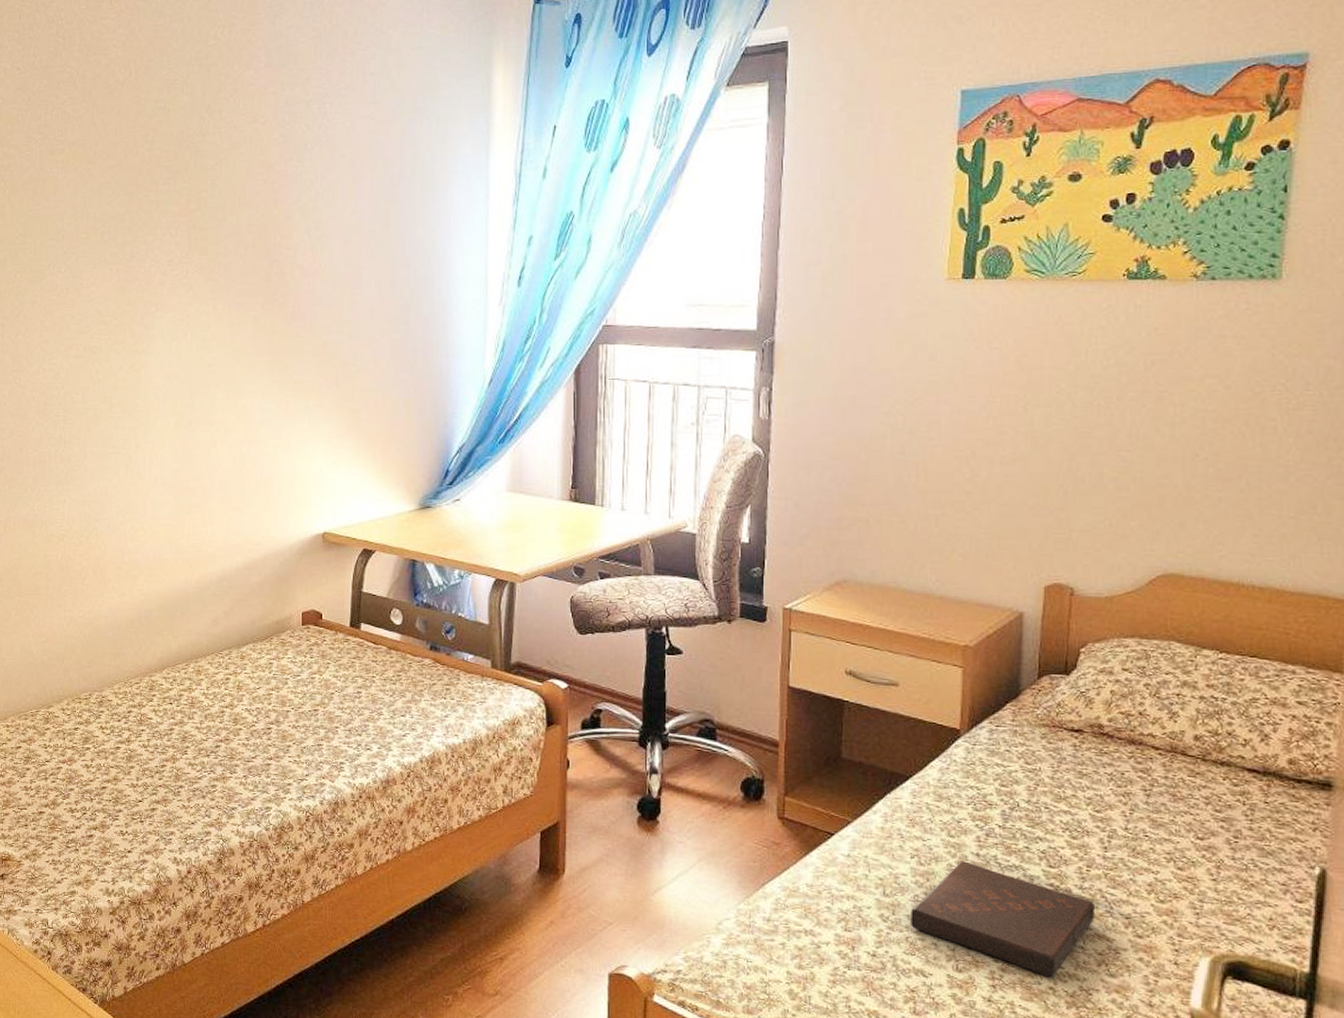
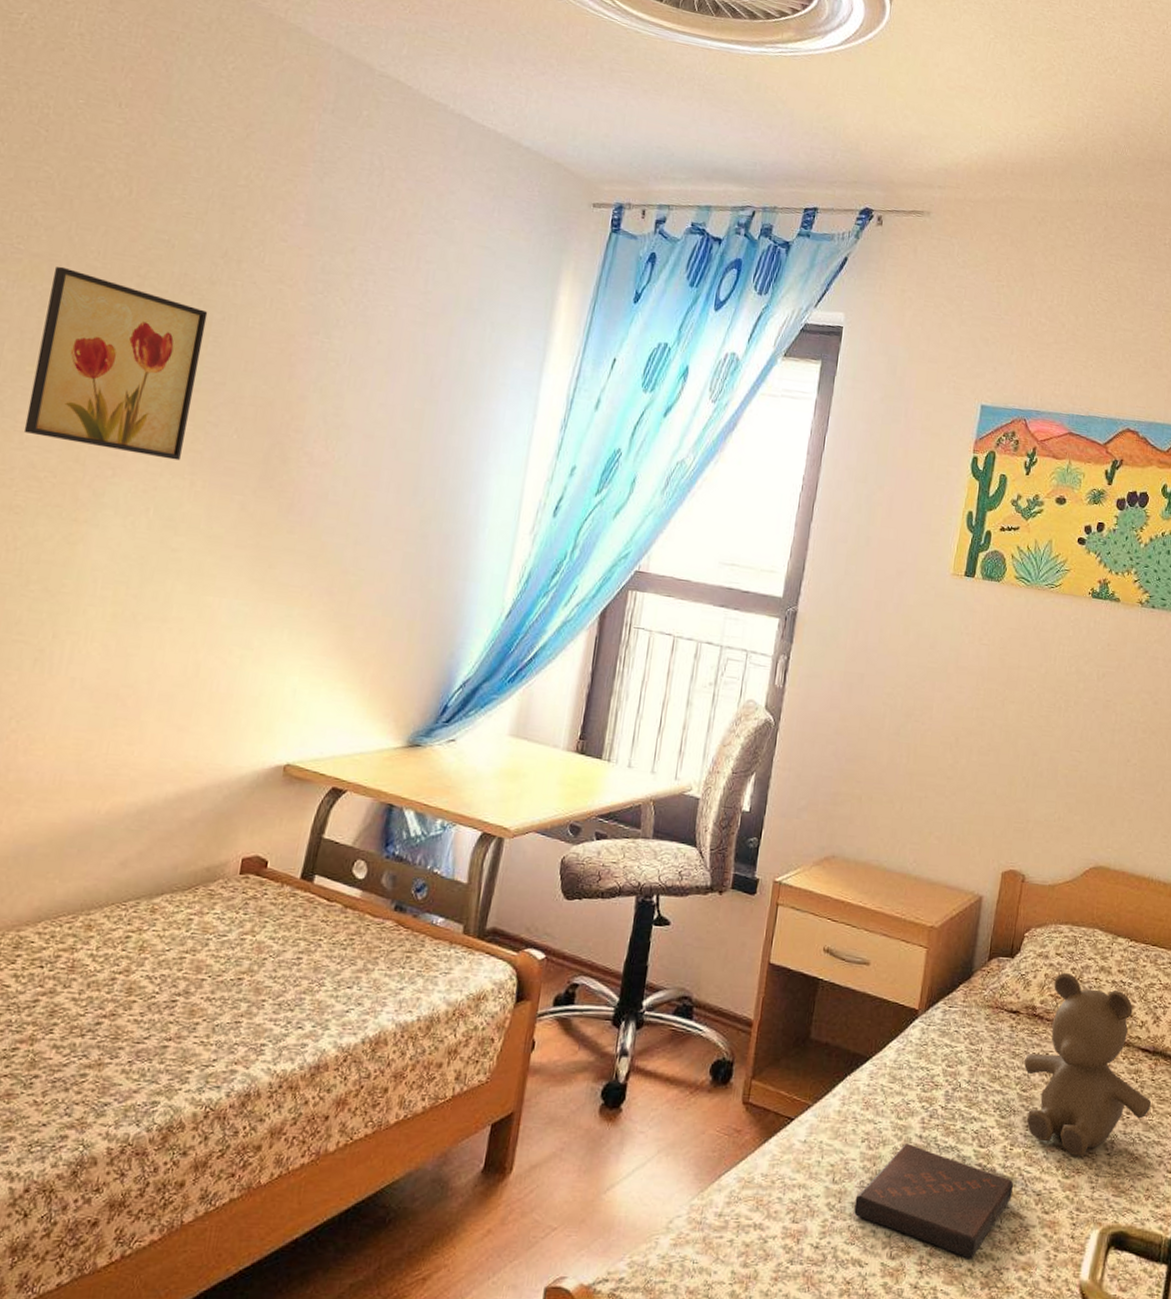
wall art: none [87,147,204,291] -> present [23,266,208,461]
teddy bear: none [1095,689,1267,881] -> present [1024,973,1152,1157]

